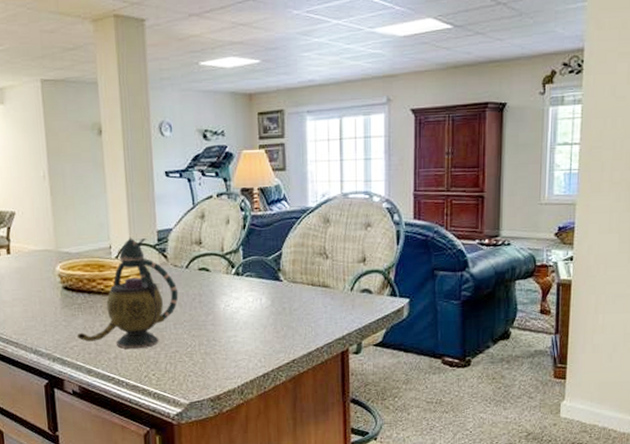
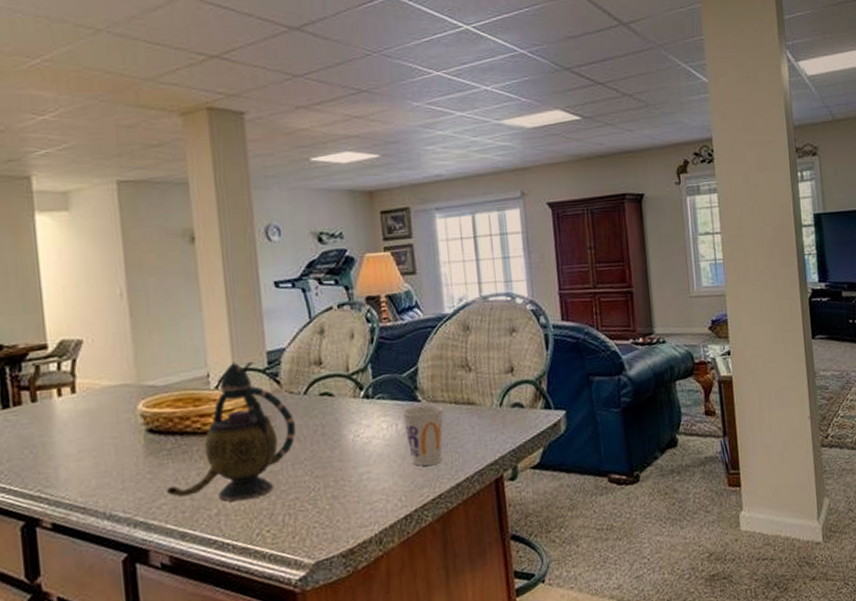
cup: none [265,285,302,335] -> present [401,405,444,466]

